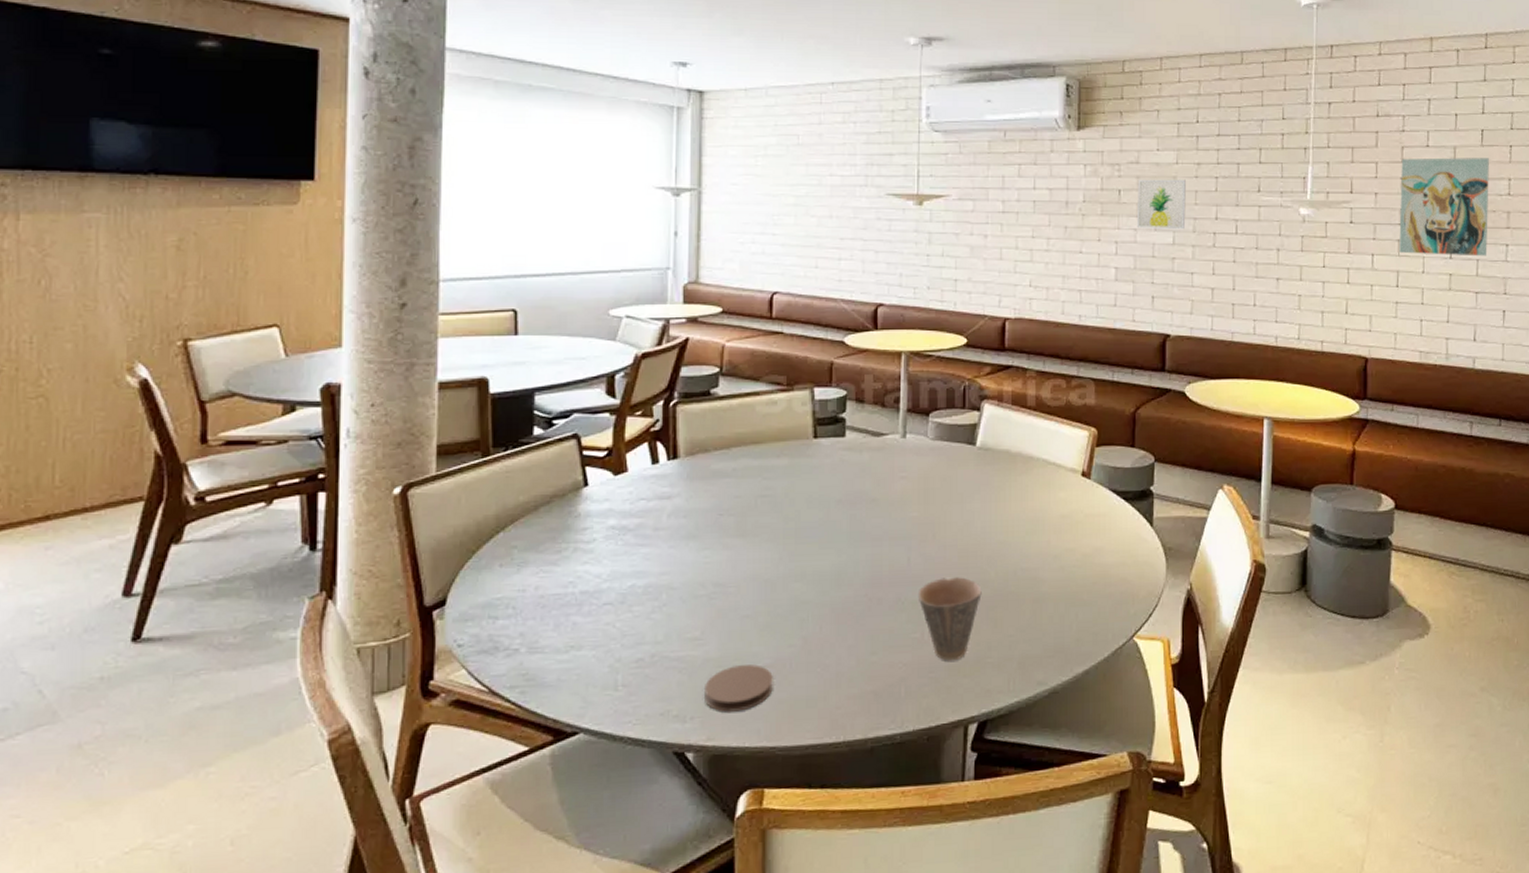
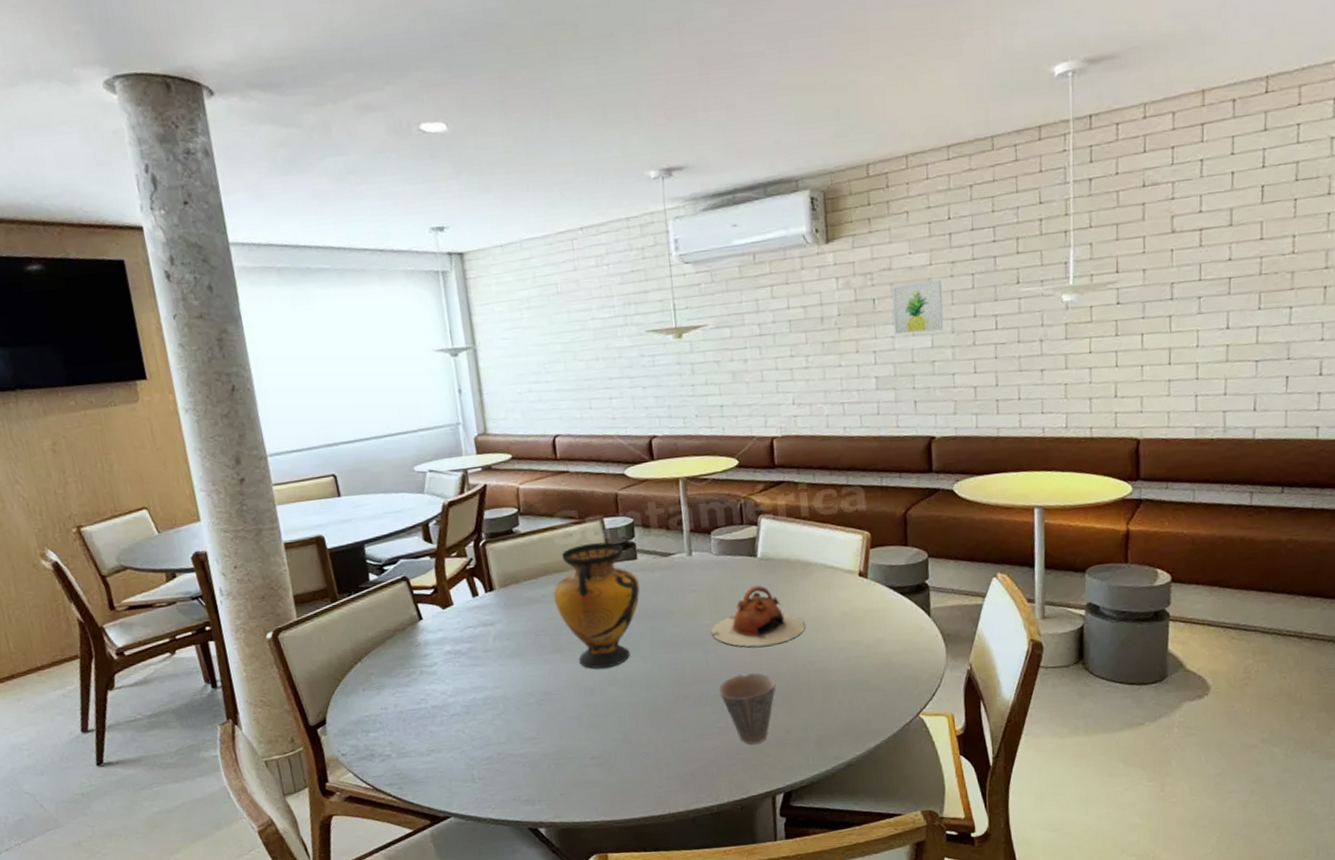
coaster: present [703,664,773,712] -> none [546,756,604,795]
vase: none [746,413,844,560] -> present [553,541,640,669]
teapot: none [916,478,1020,547] -> present [710,585,805,647]
wall art: present [1399,157,1489,256] -> none [1170,216,1271,329]

